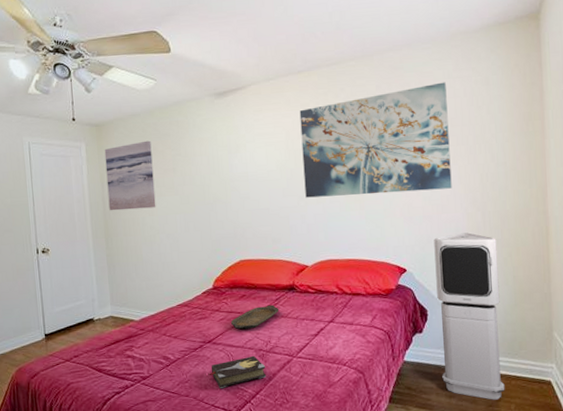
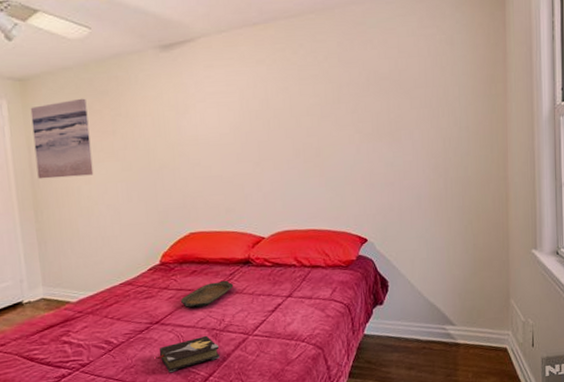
wall art: present [299,82,452,198] -> none [255,40,415,164]
air purifier: present [434,232,505,400] -> none [395,200,463,370]

